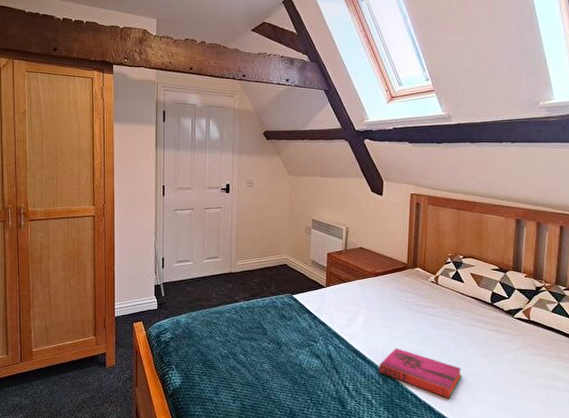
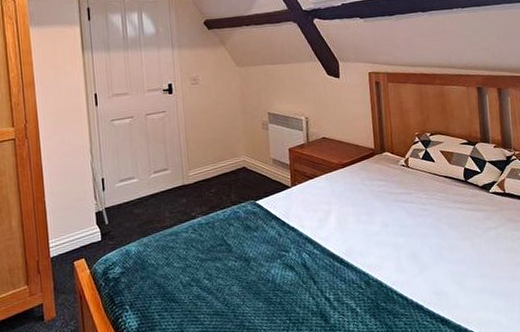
hardback book: present [378,348,462,399] -> none [358,244,447,293]

